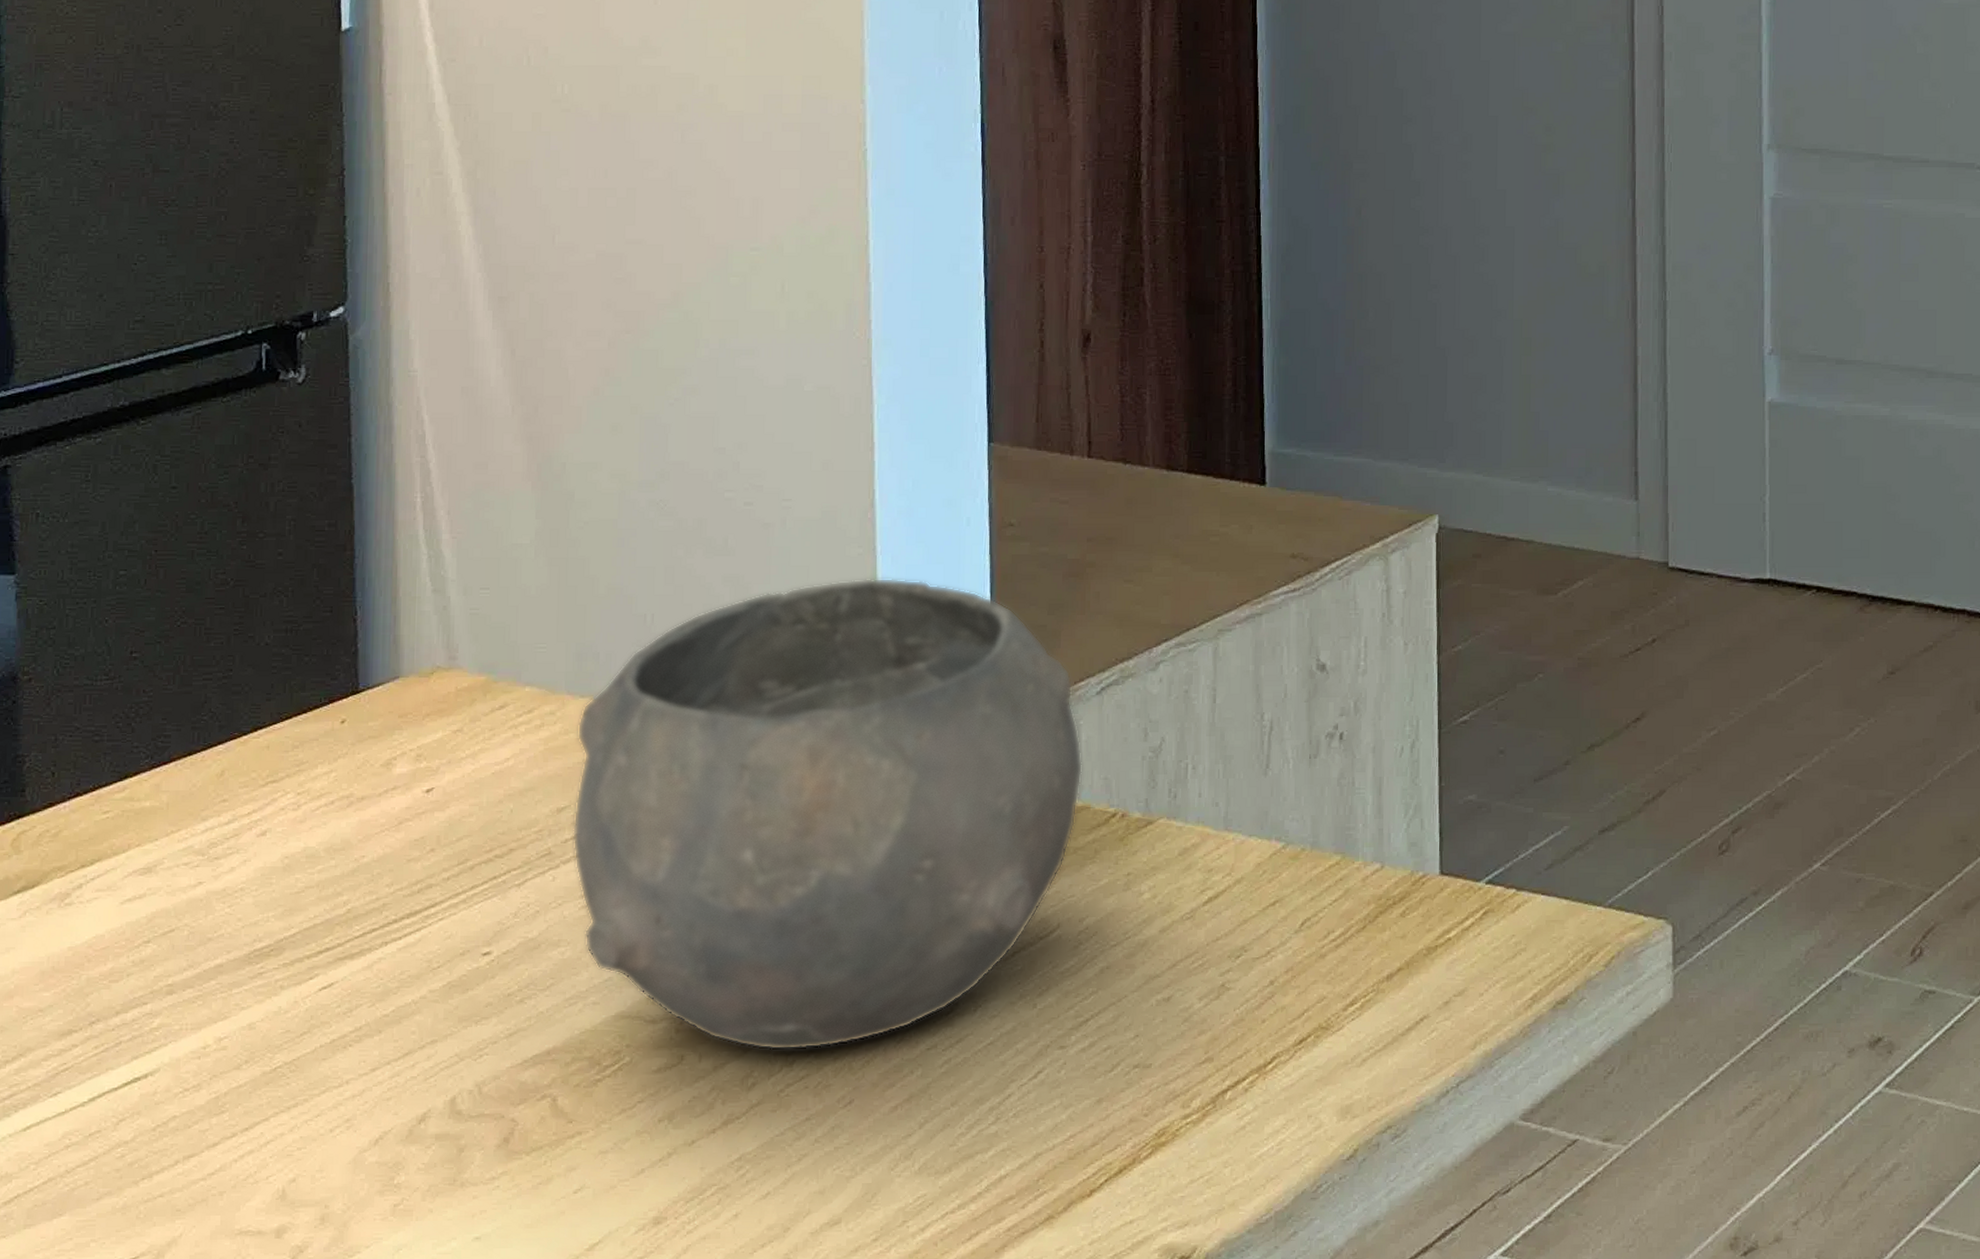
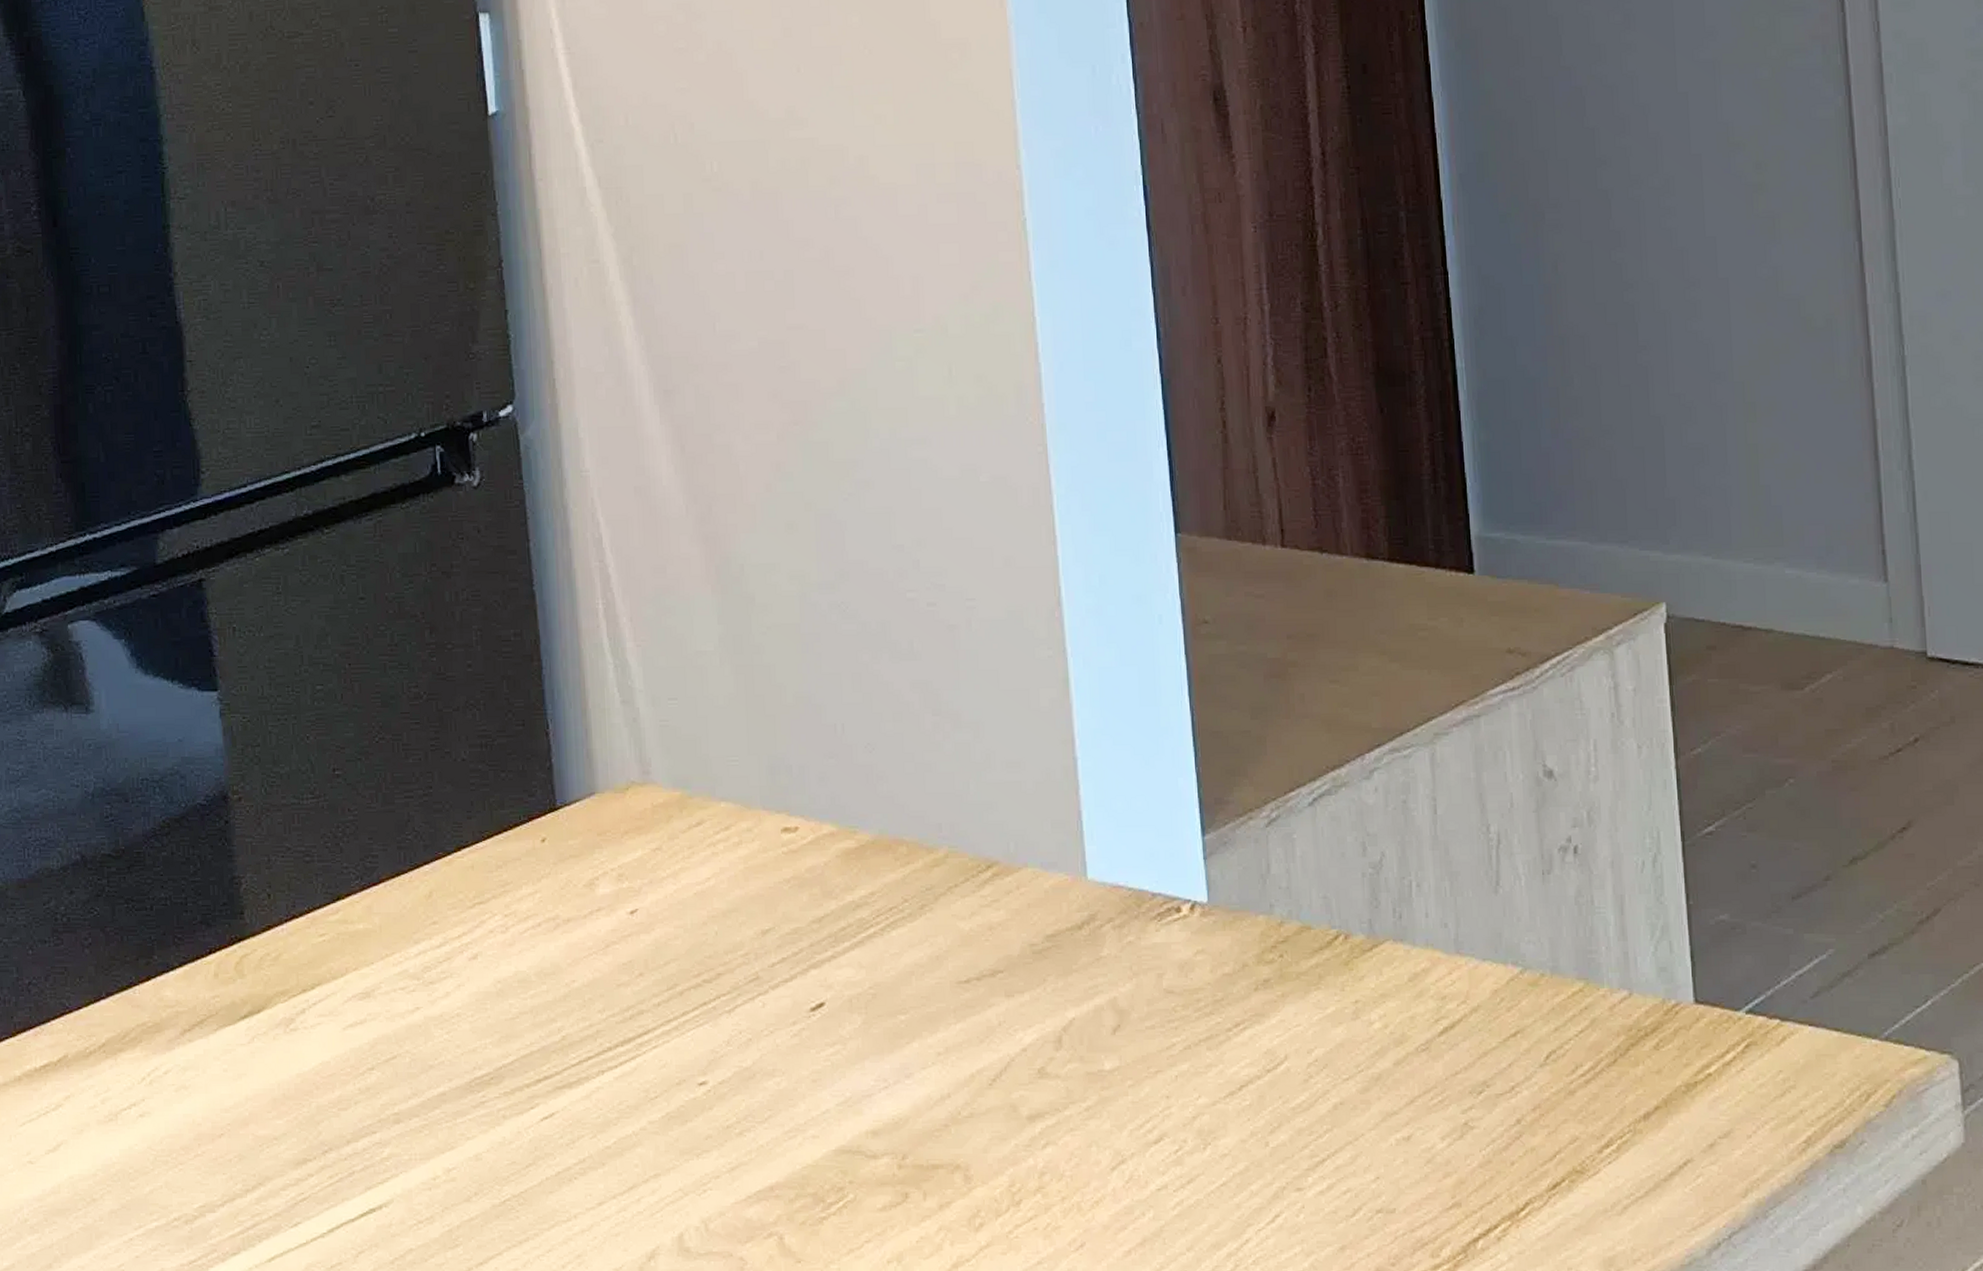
bowl: present [572,578,1083,1051] -> none [775,681,1300,1189]

